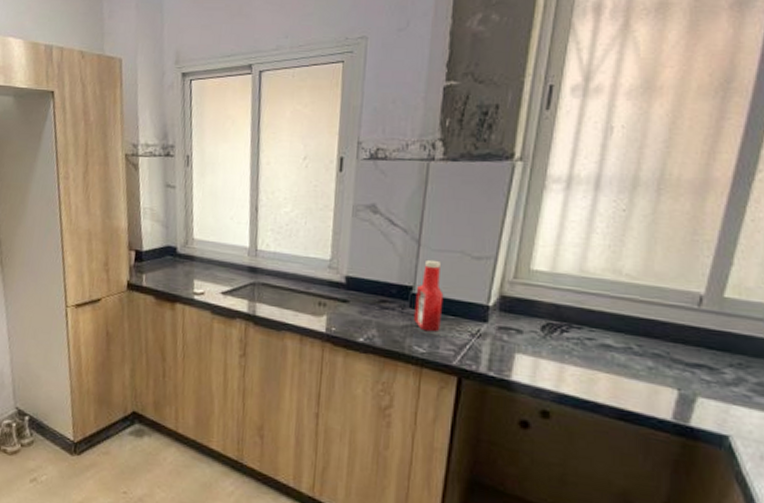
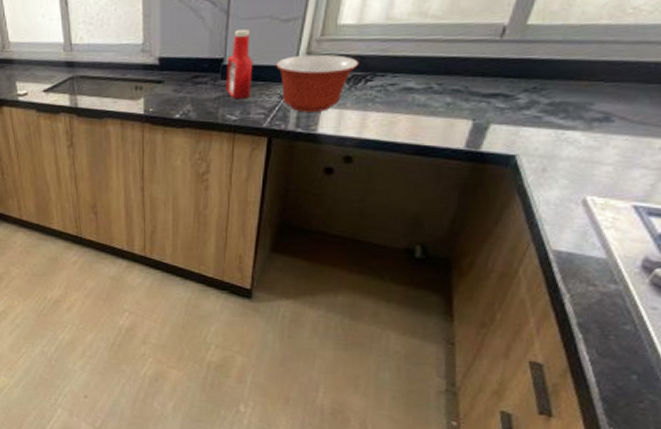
mixing bowl: none [467,294,554,357] -> present [276,54,359,112]

